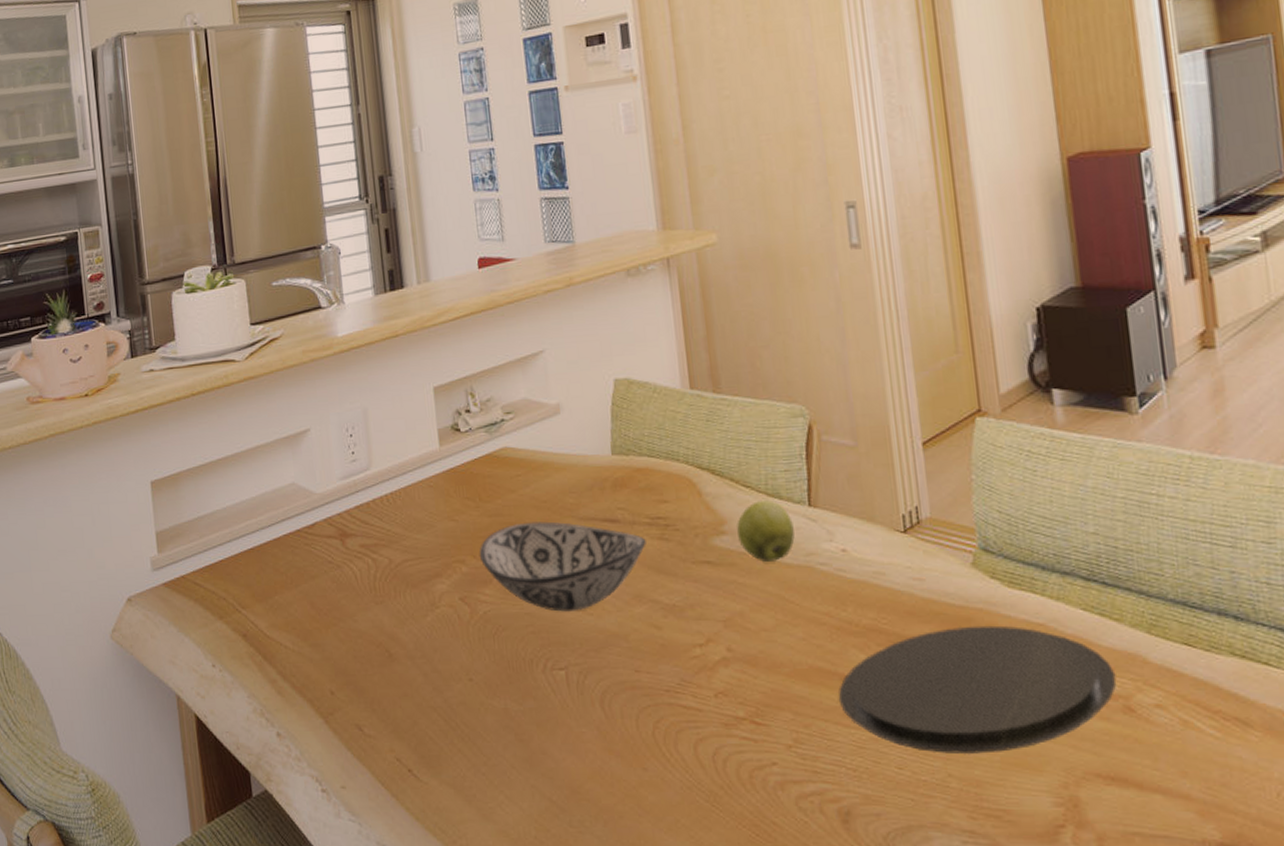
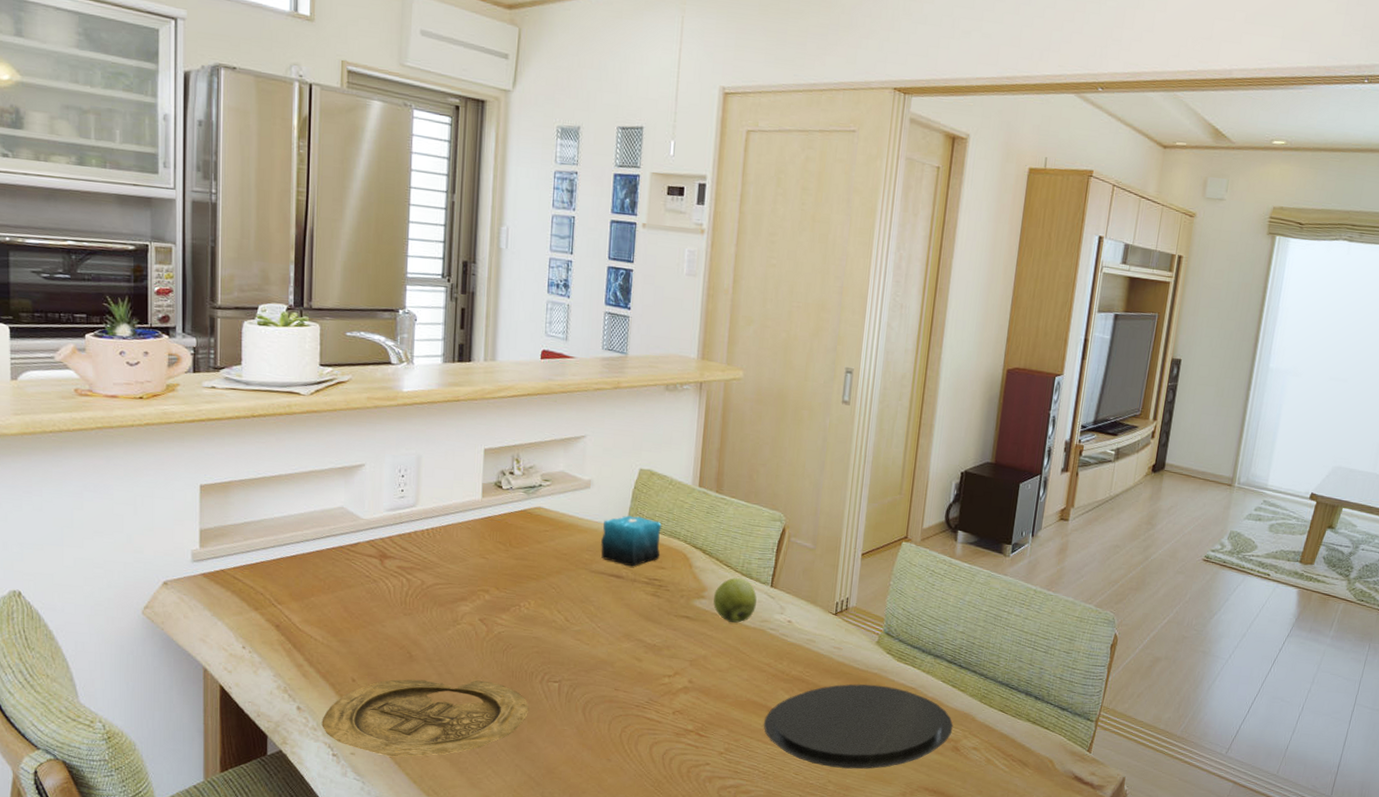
plate: none [305,677,535,788] -> present [321,679,529,757]
decorative bowl: present [479,521,646,612] -> none [502,568,642,640]
candle: none [583,439,660,506] -> present [601,515,662,567]

